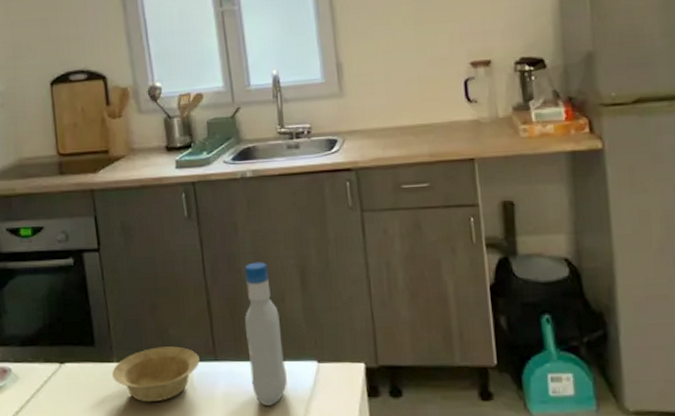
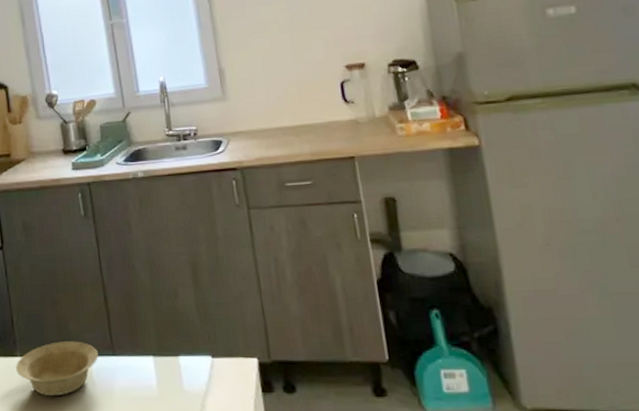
bottle: present [244,262,287,406] -> none [139,258,183,401]

